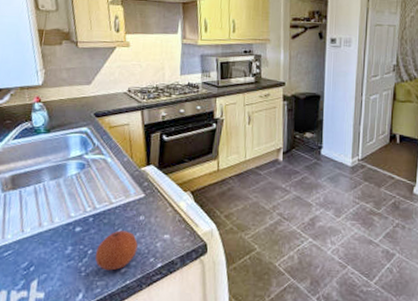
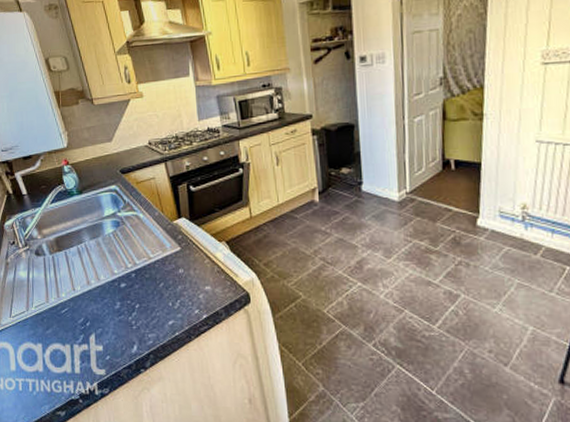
fruit: present [95,230,138,271] -> none [142,284,181,323]

